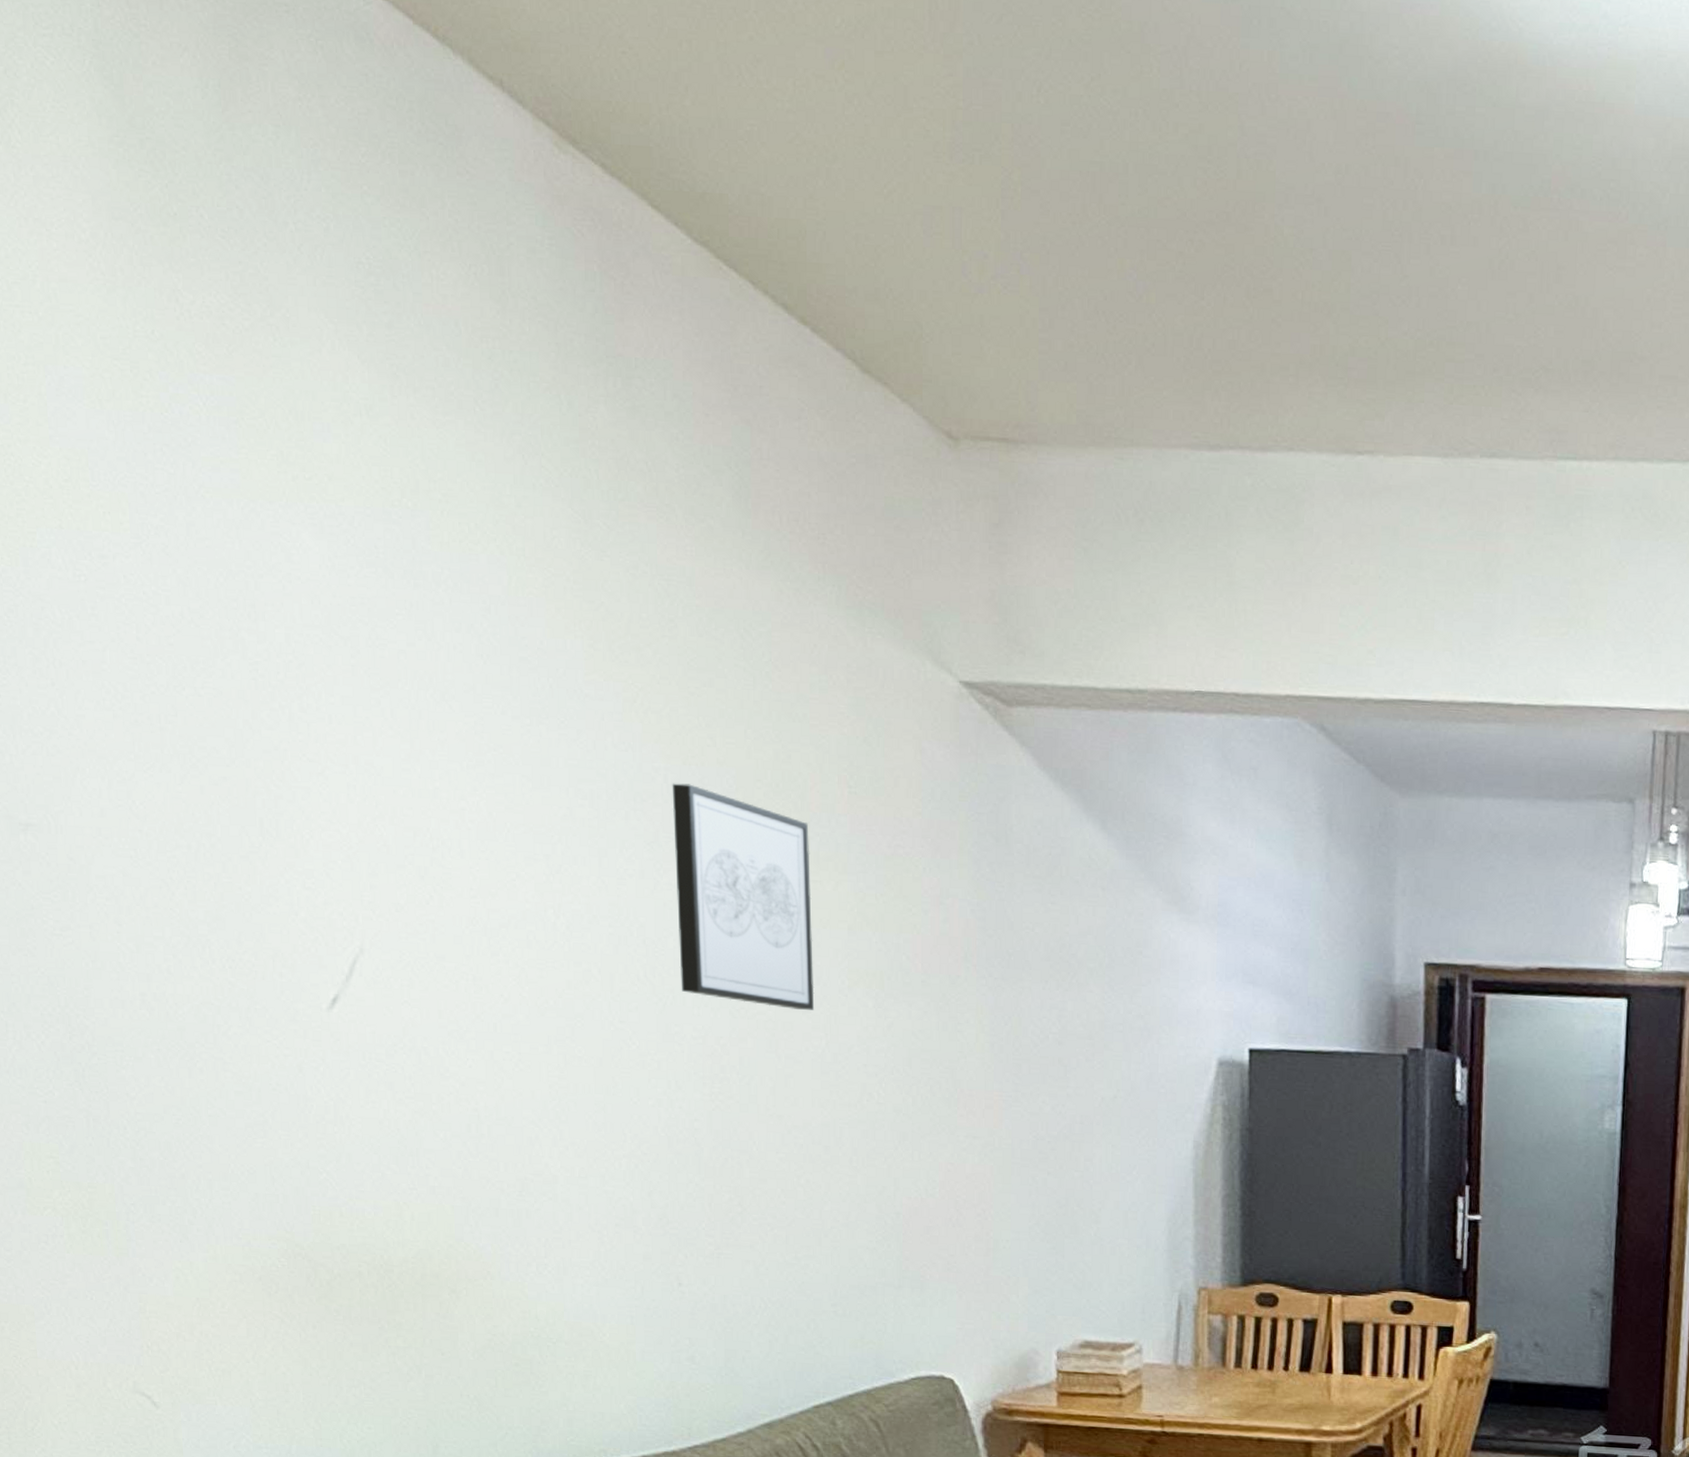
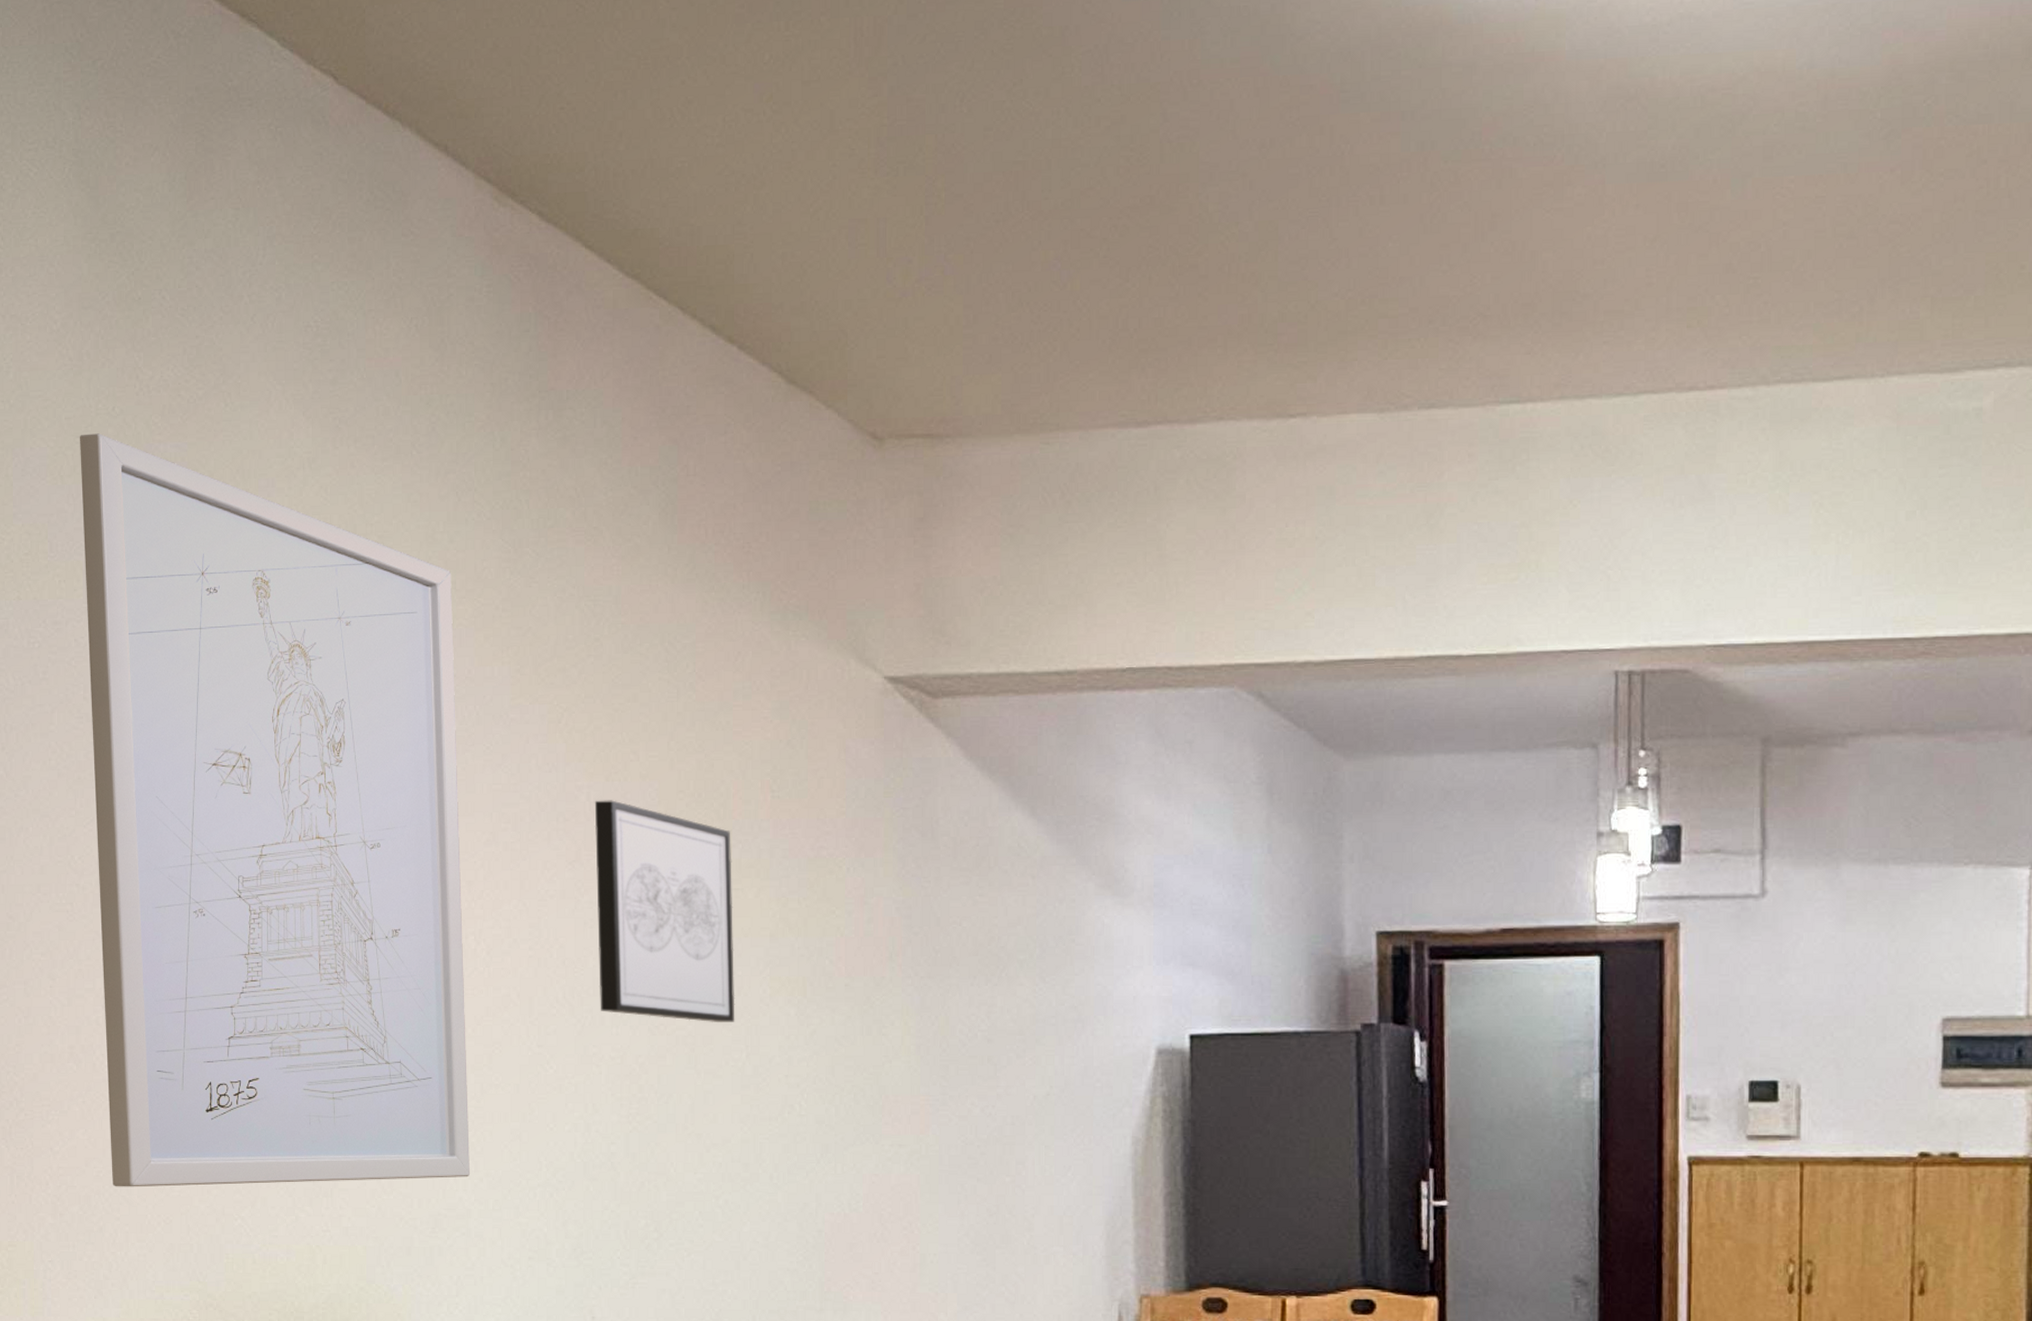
wall art: none [117,356,555,1145] -> present [80,433,470,1187]

